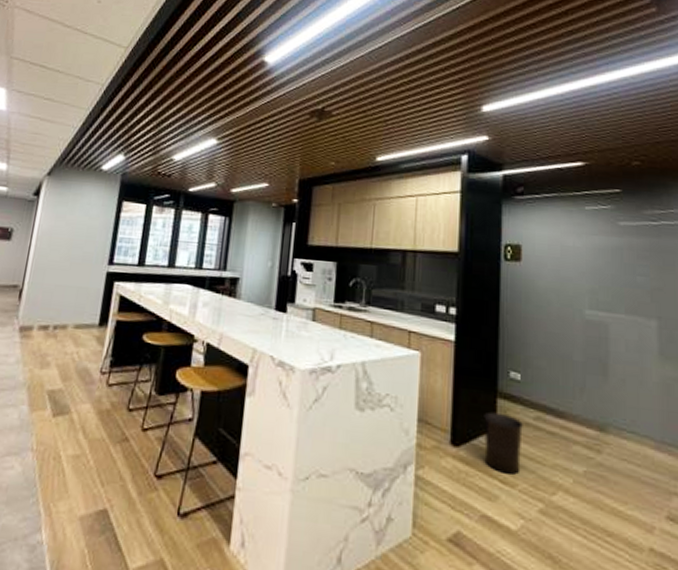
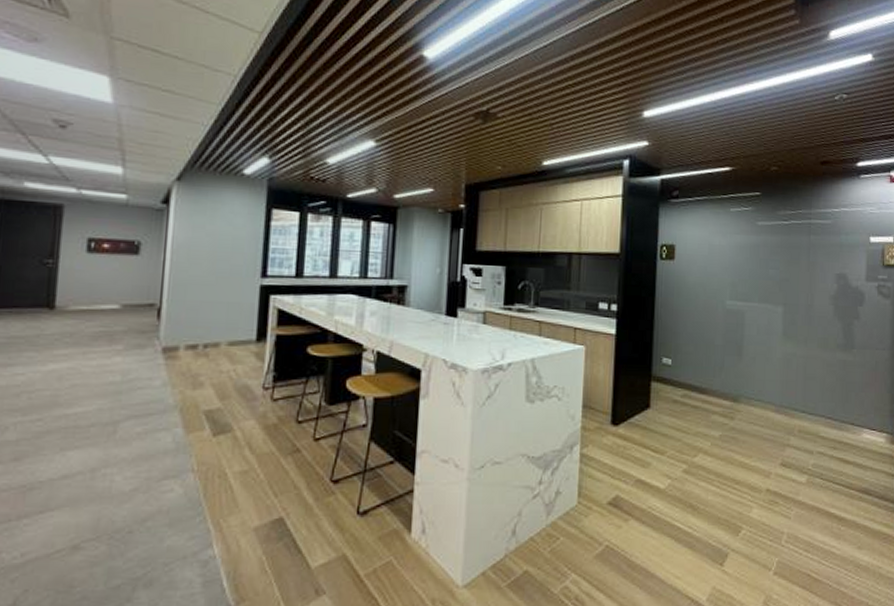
waste bin: present [483,411,523,475] -> none [639,393,672,444]

